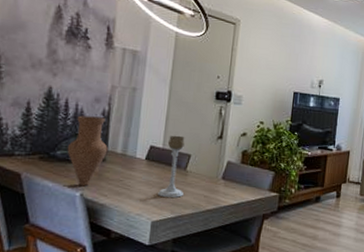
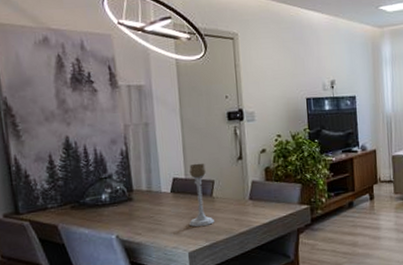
vase: present [67,115,108,186] -> none [94,158,133,228]

